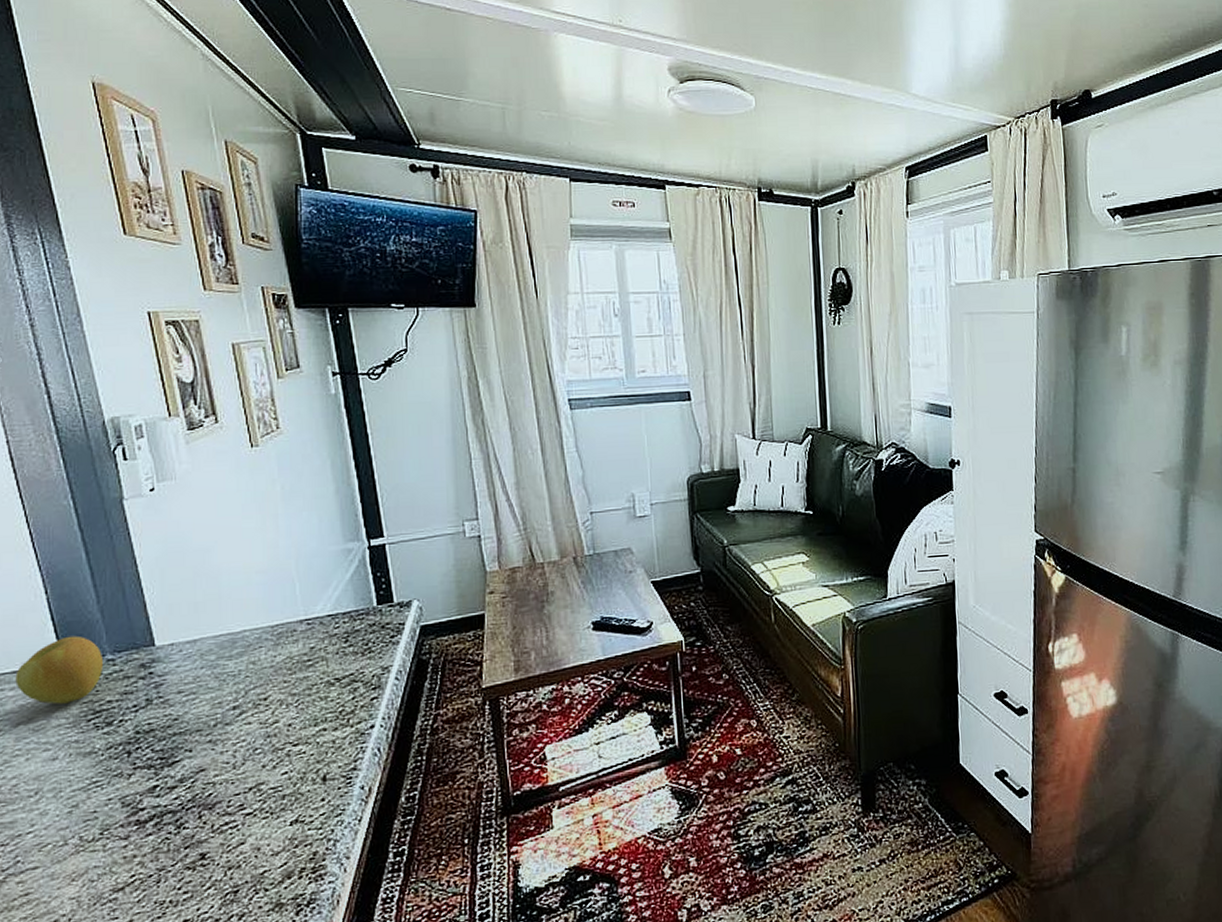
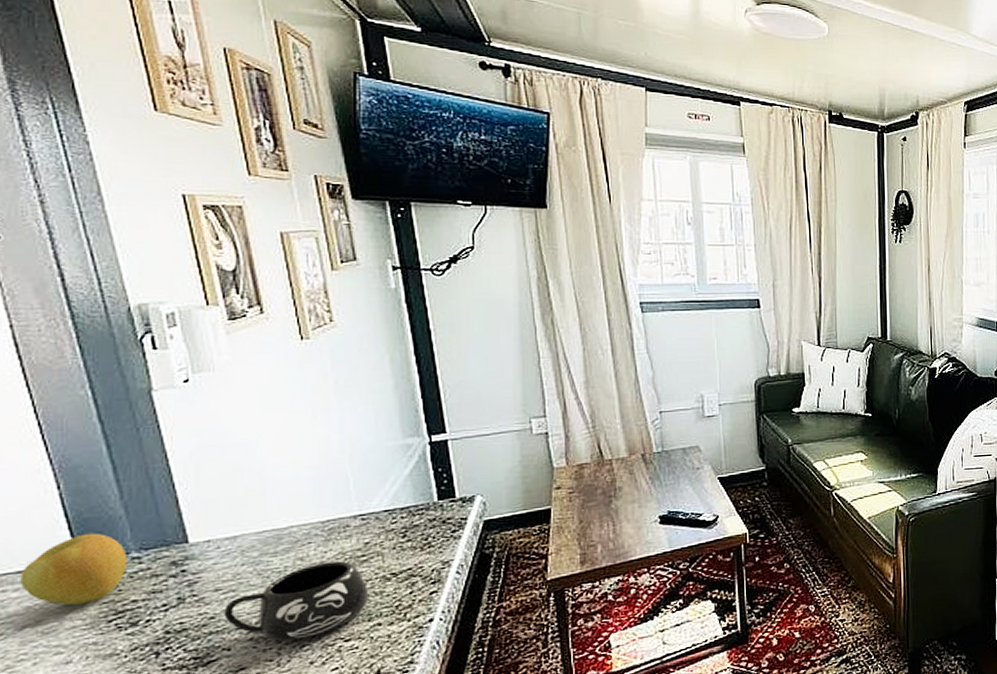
mug: none [186,665,314,745] -> present [224,561,368,642]

